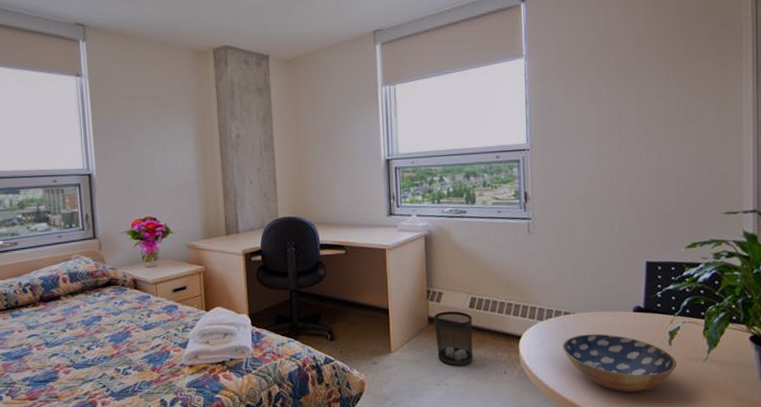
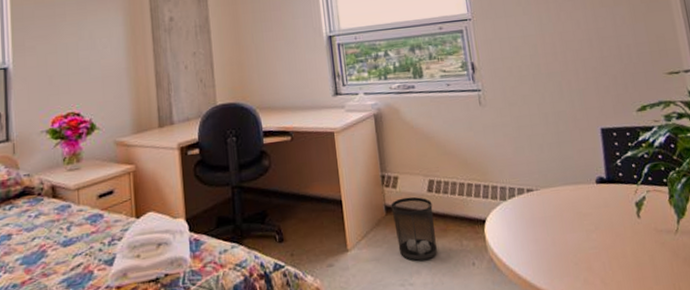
bowl: present [563,333,677,393] -> none [530,210,649,277]

